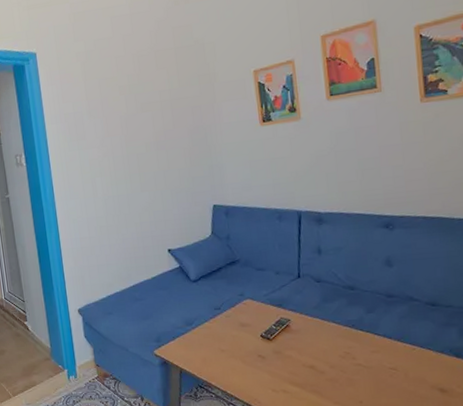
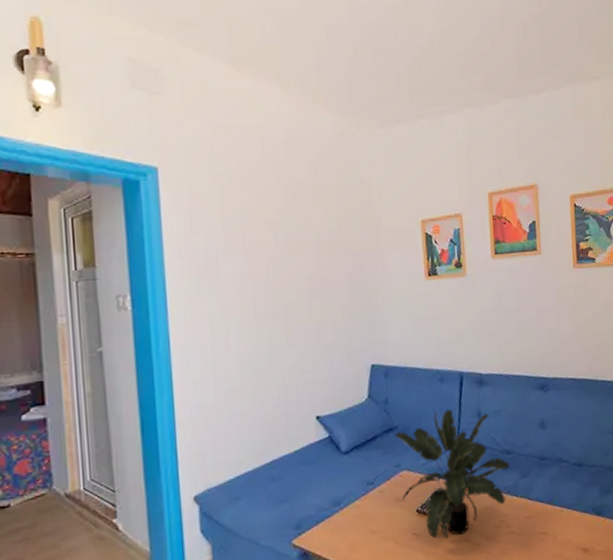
potted plant: none [236,245,354,363] -> present [393,409,510,539]

